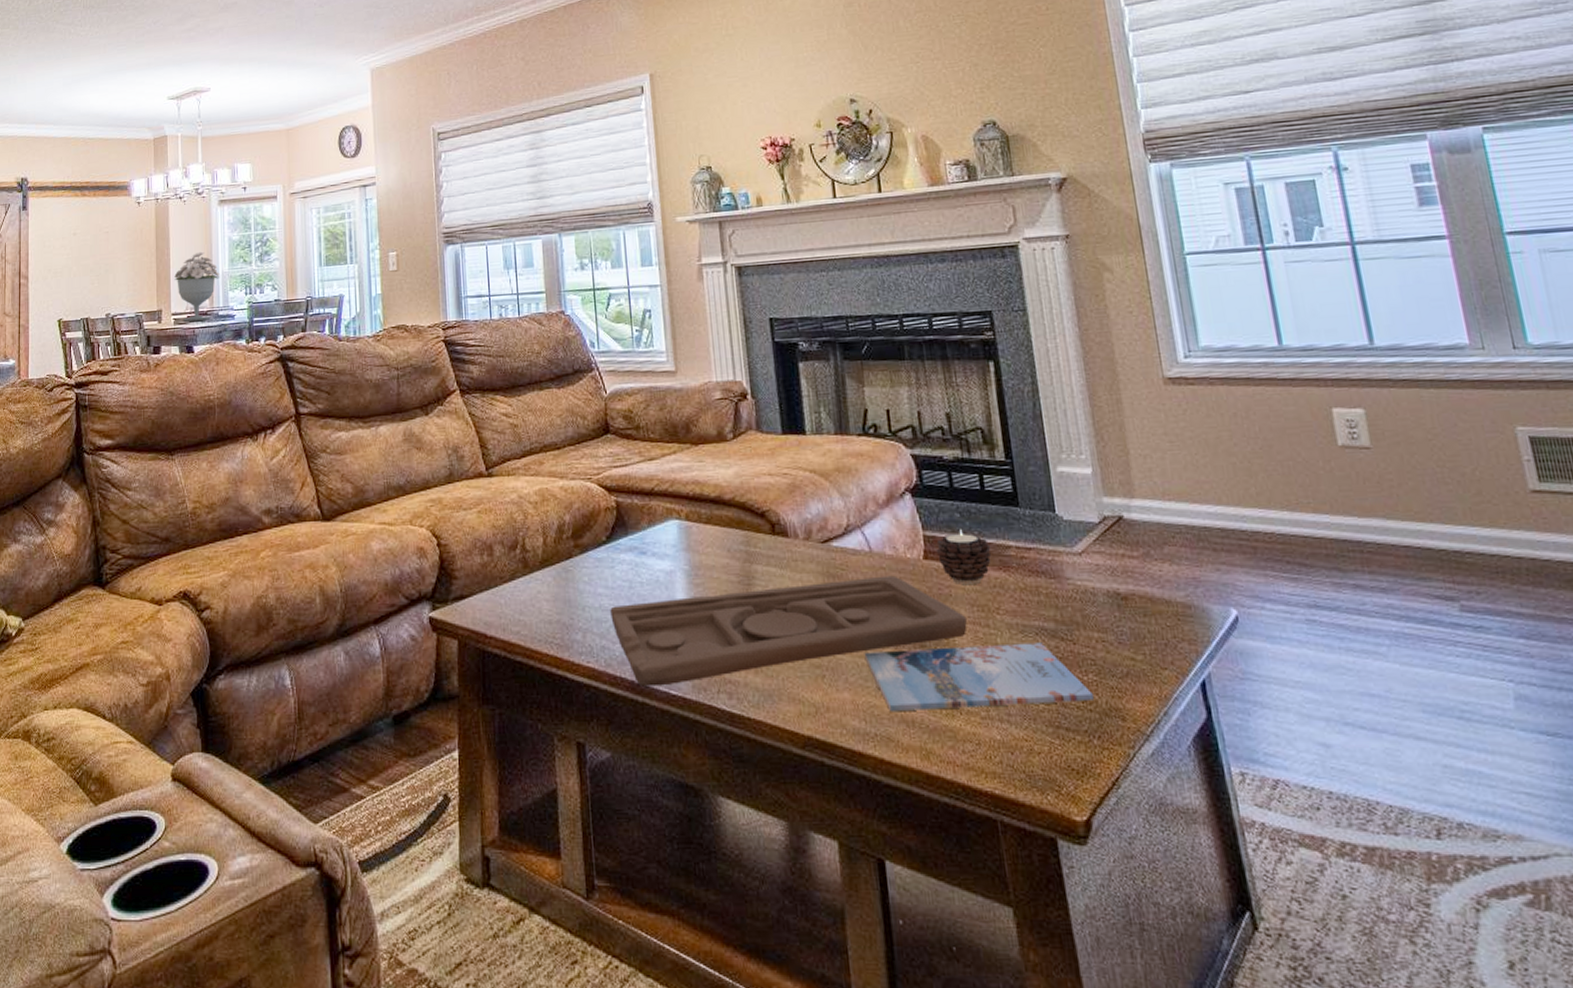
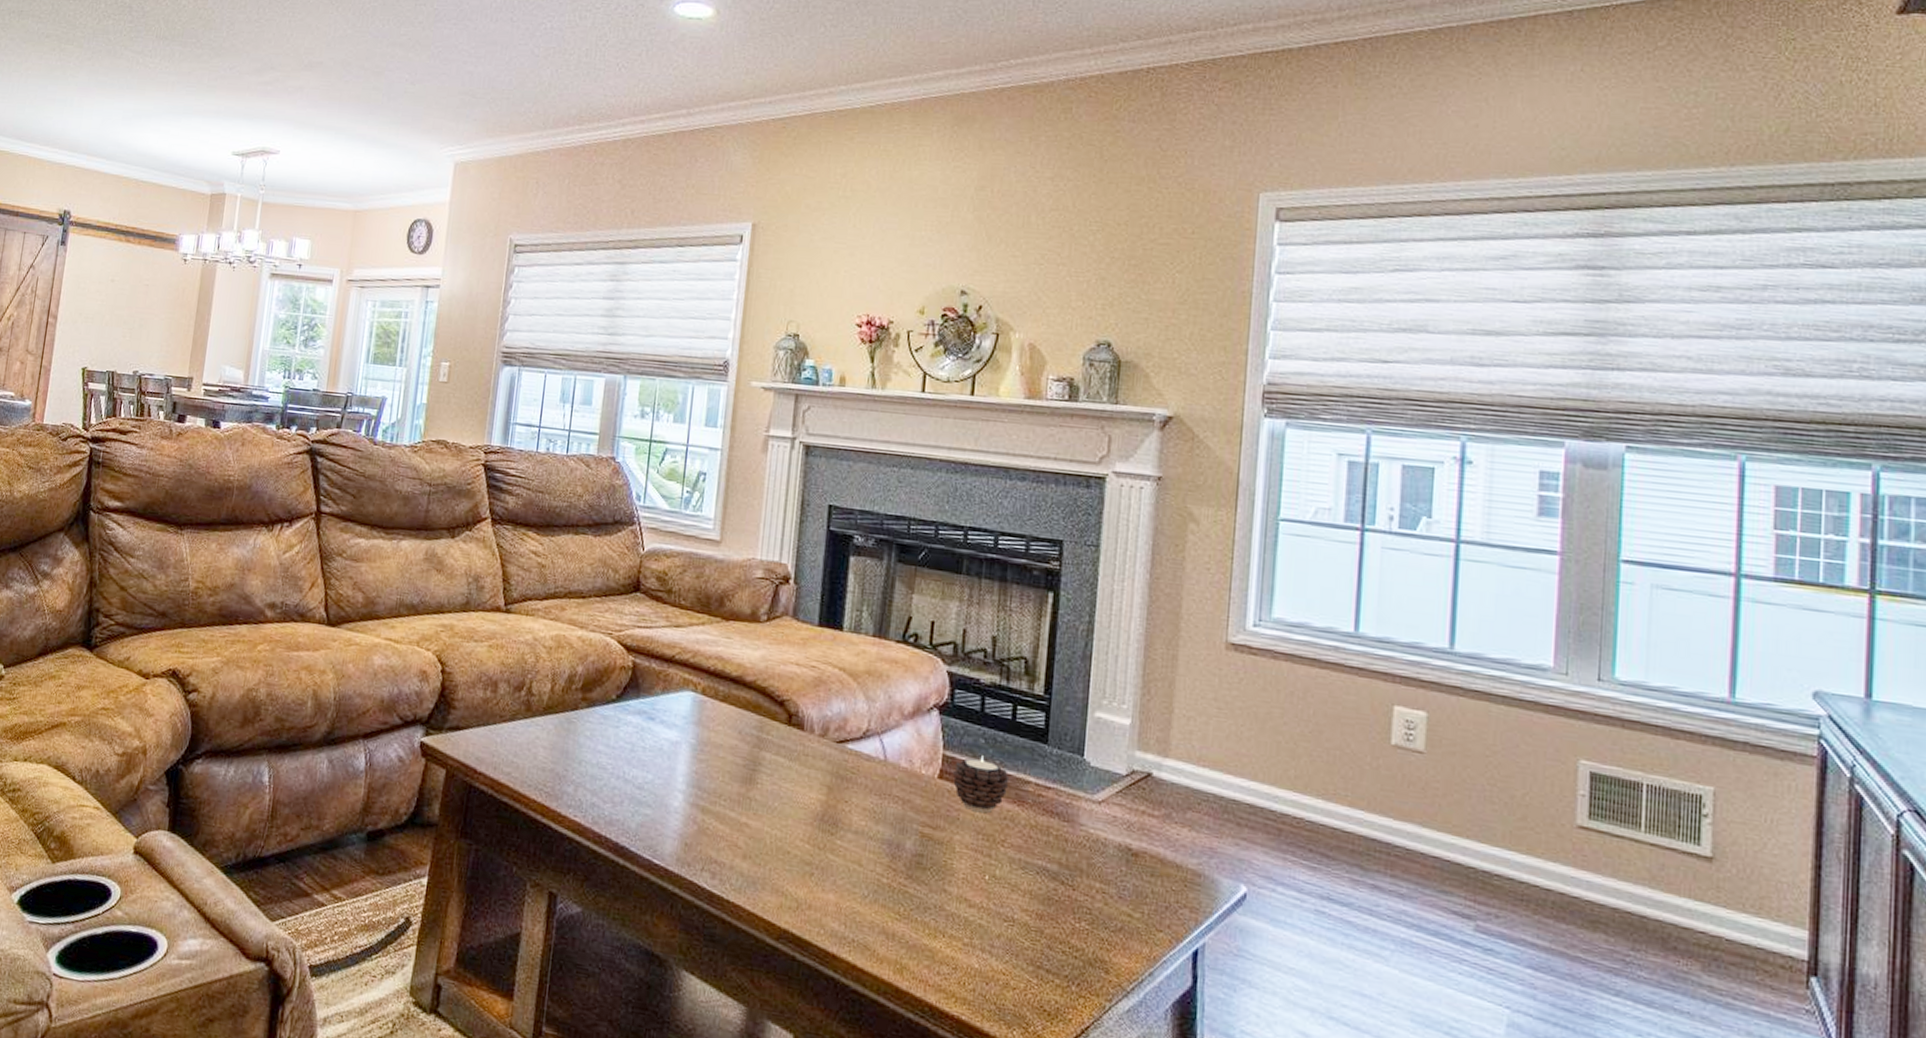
bouquet: present [174,251,220,323] -> none [211,323,260,399]
decorative tray: present [610,575,967,687] -> none [606,765,969,863]
magazine: present [864,642,1094,711] -> none [857,858,1082,948]

